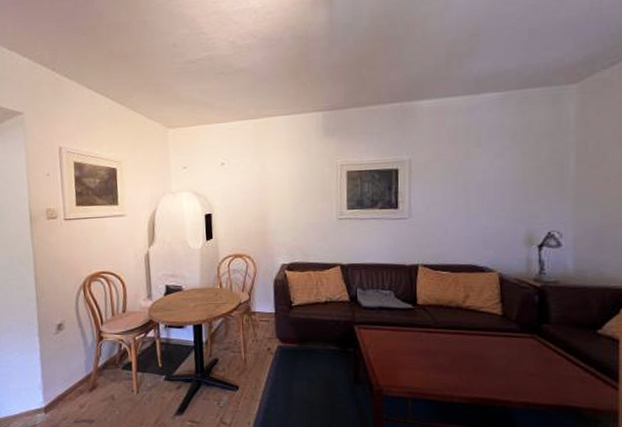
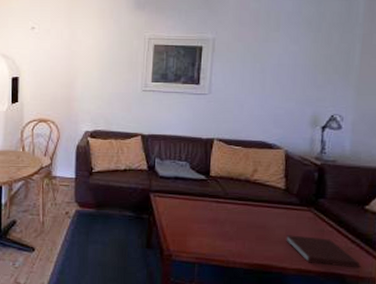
notebook: none [508,365,596,400] -> present [286,235,359,268]

